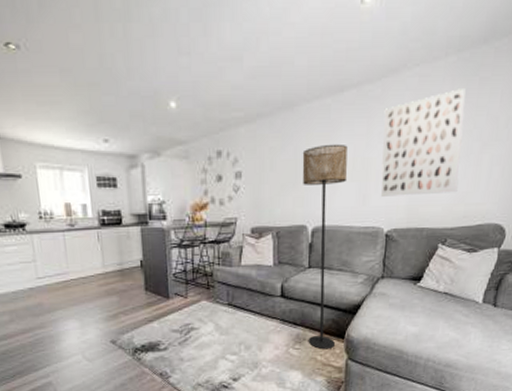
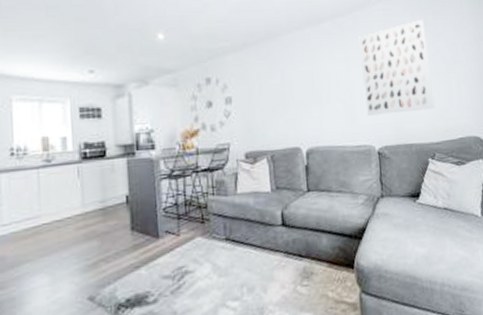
floor lamp: present [302,143,348,350] -> none [289,68,346,284]

